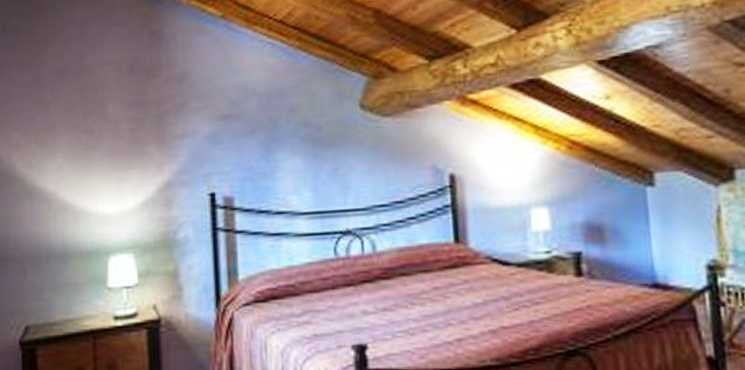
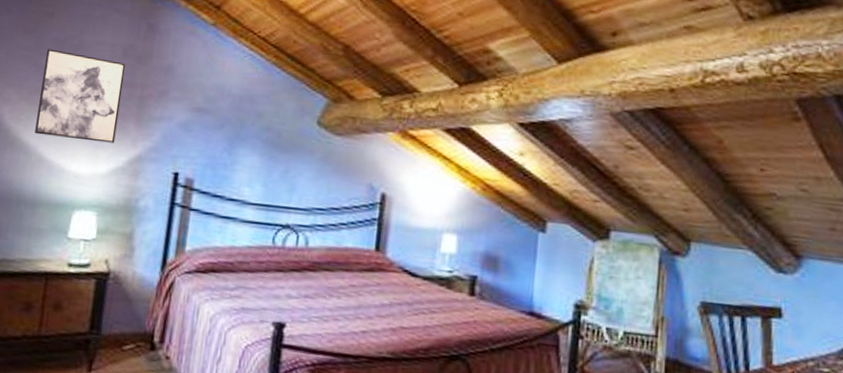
wall art: none [47,80,139,179] -> present [34,49,126,143]

